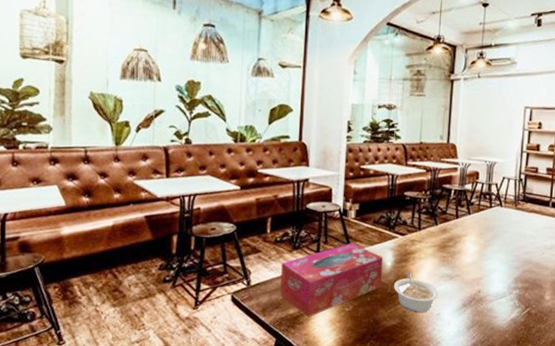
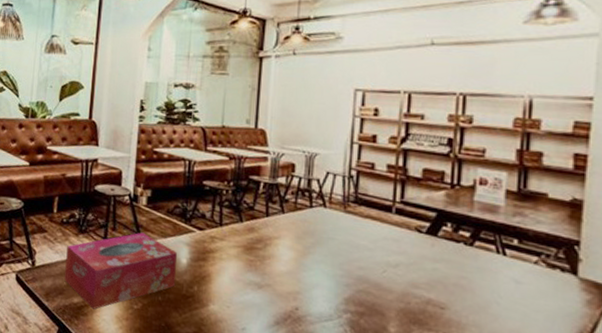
legume: present [394,271,439,313] -> none [190,272,244,325]

